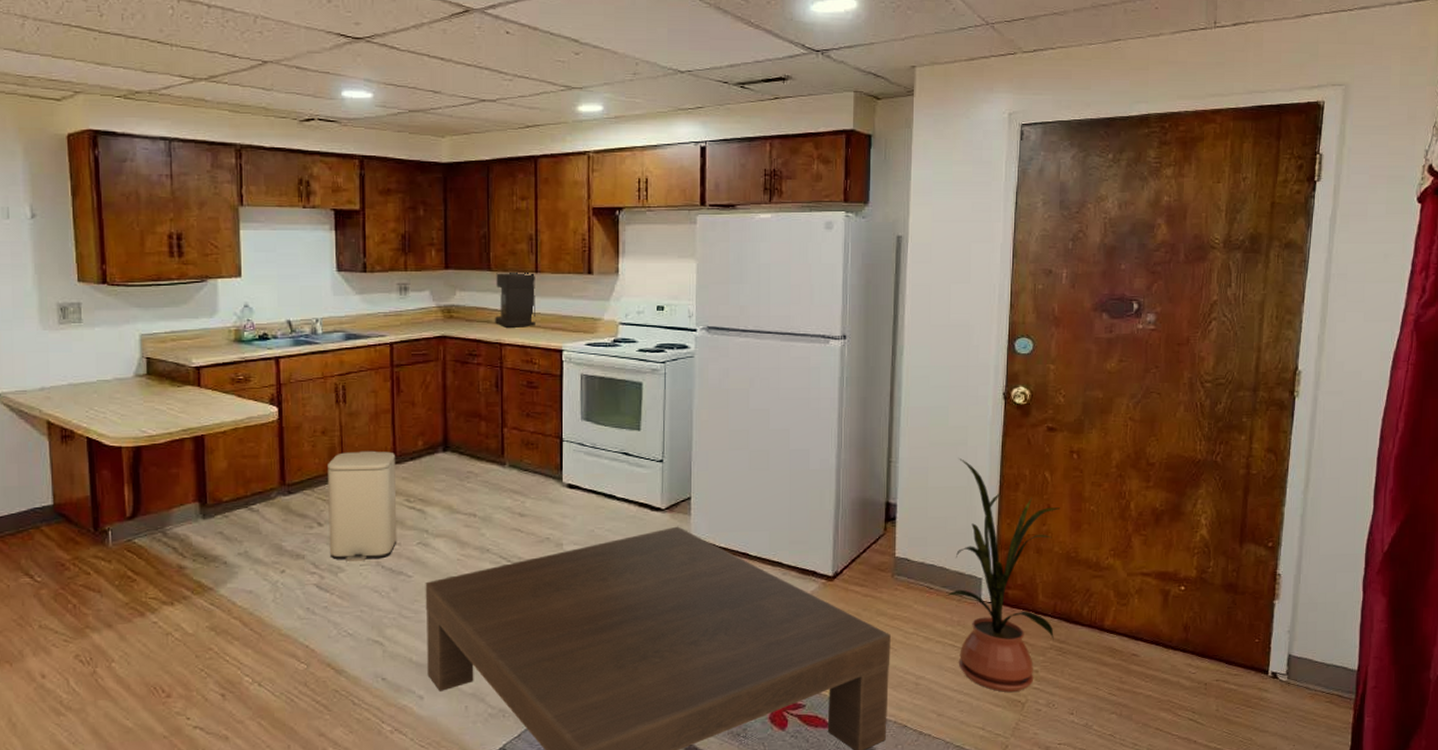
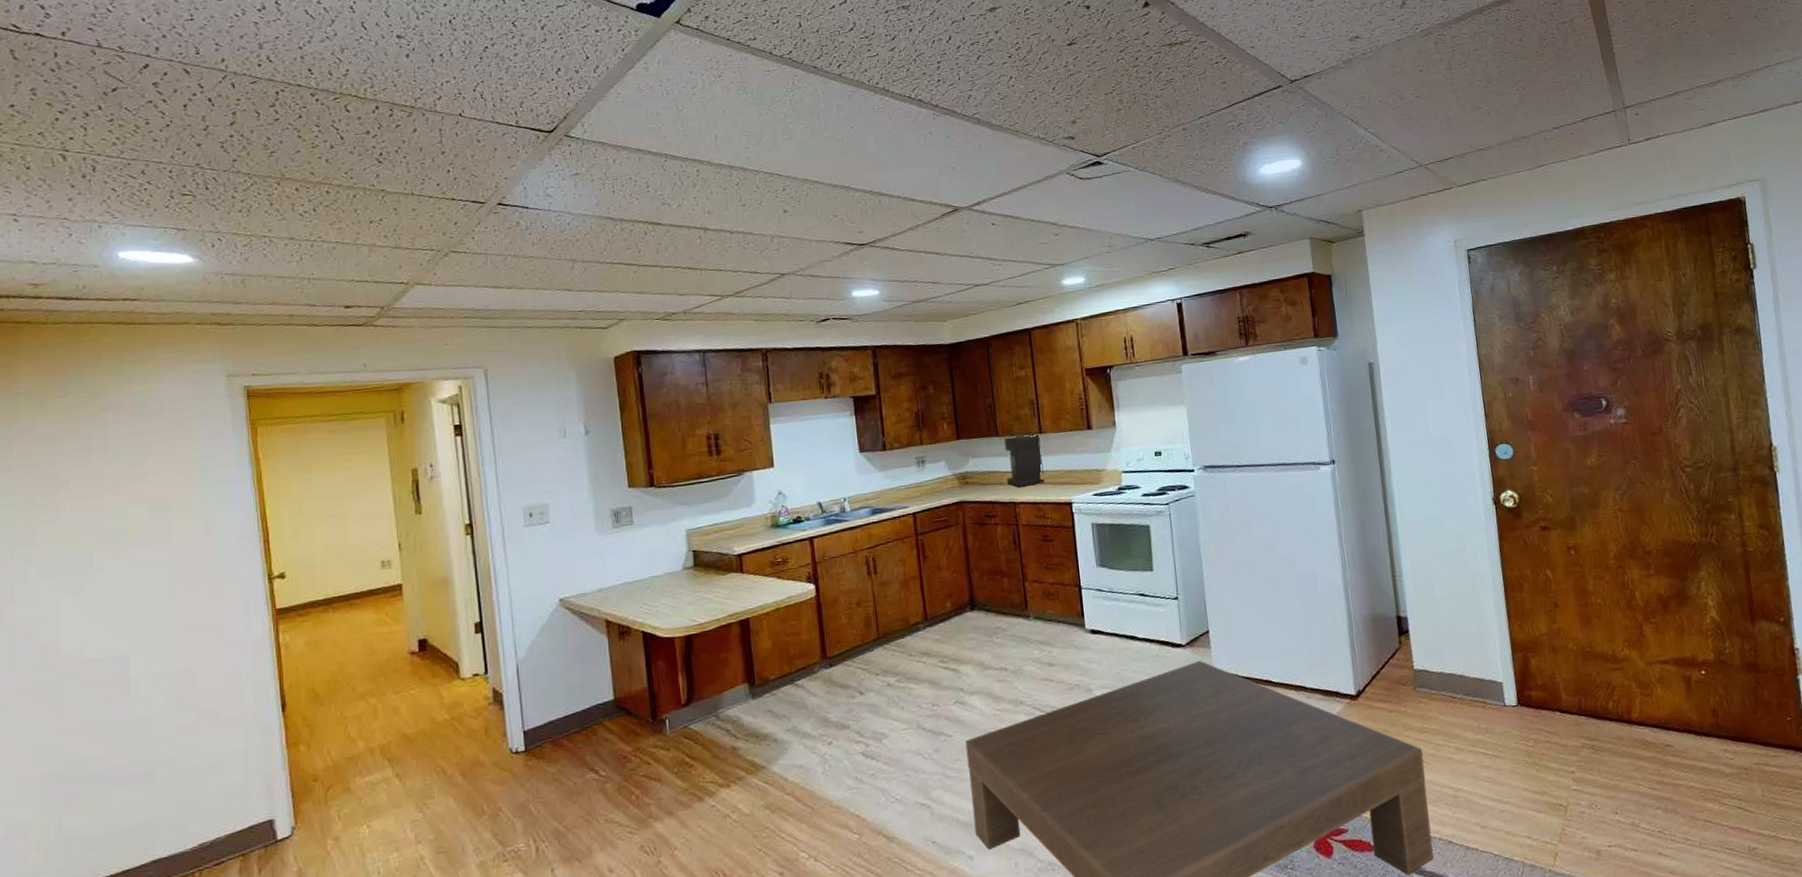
pedal bin: present [326,450,397,561] -> none [863,616,935,727]
house plant: present [947,459,1060,692] -> none [1460,566,1585,797]

